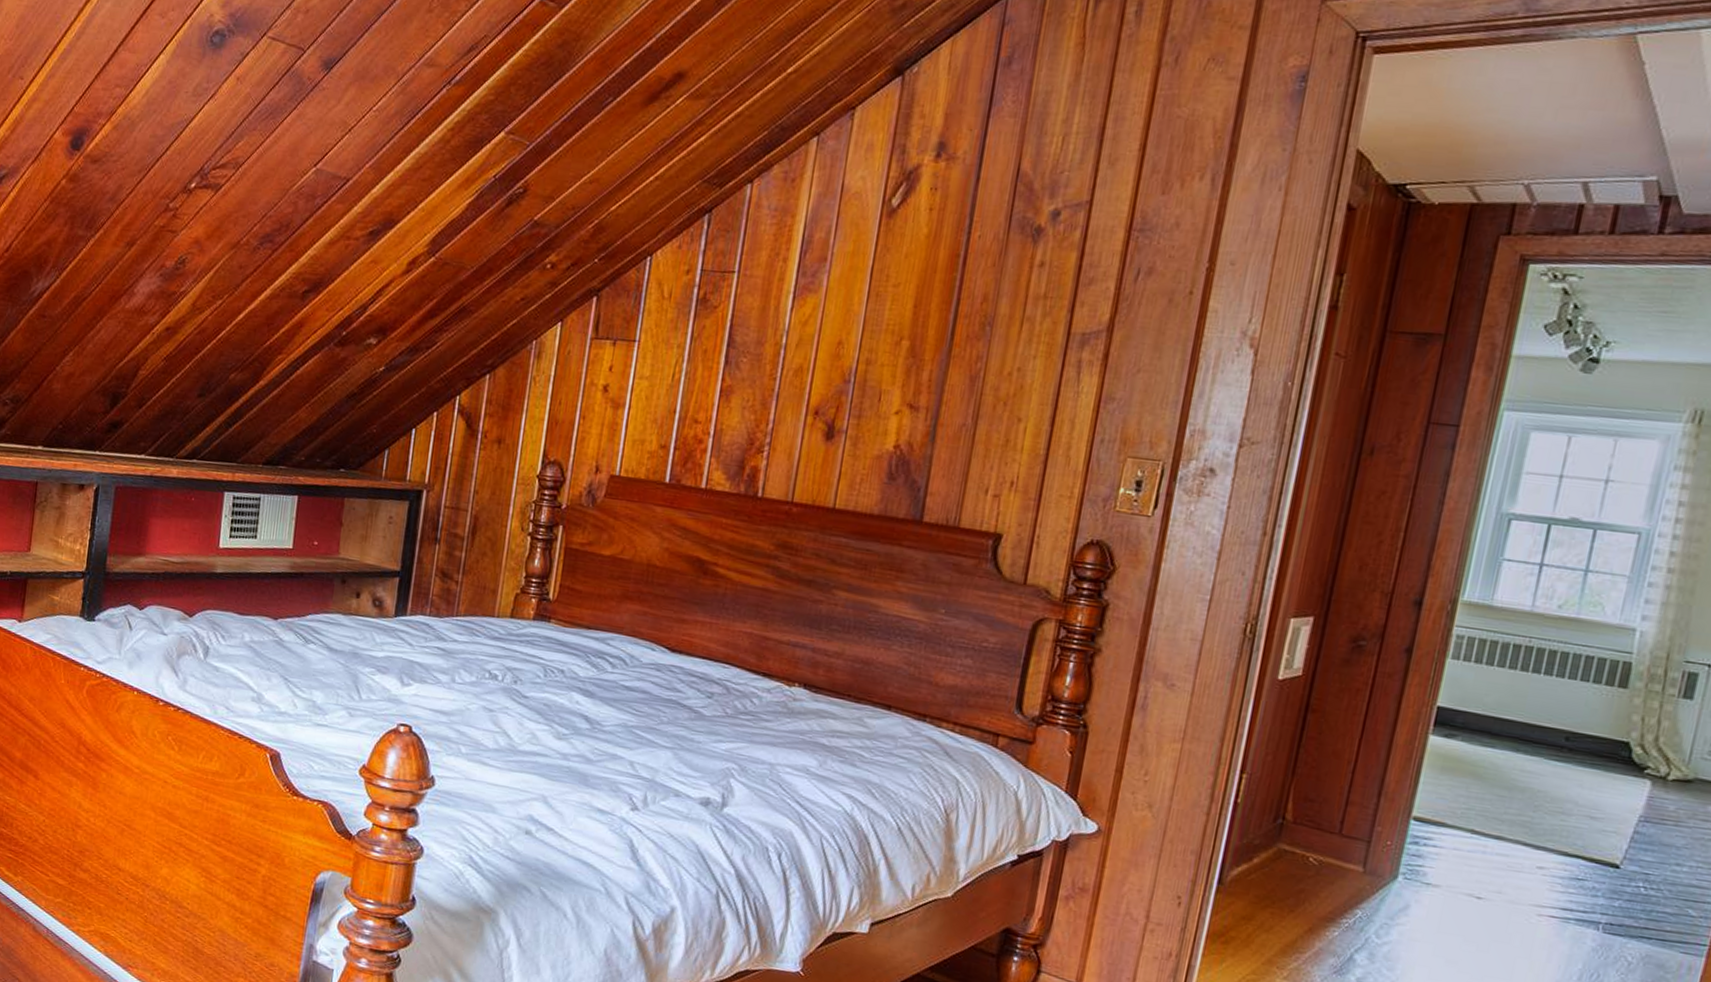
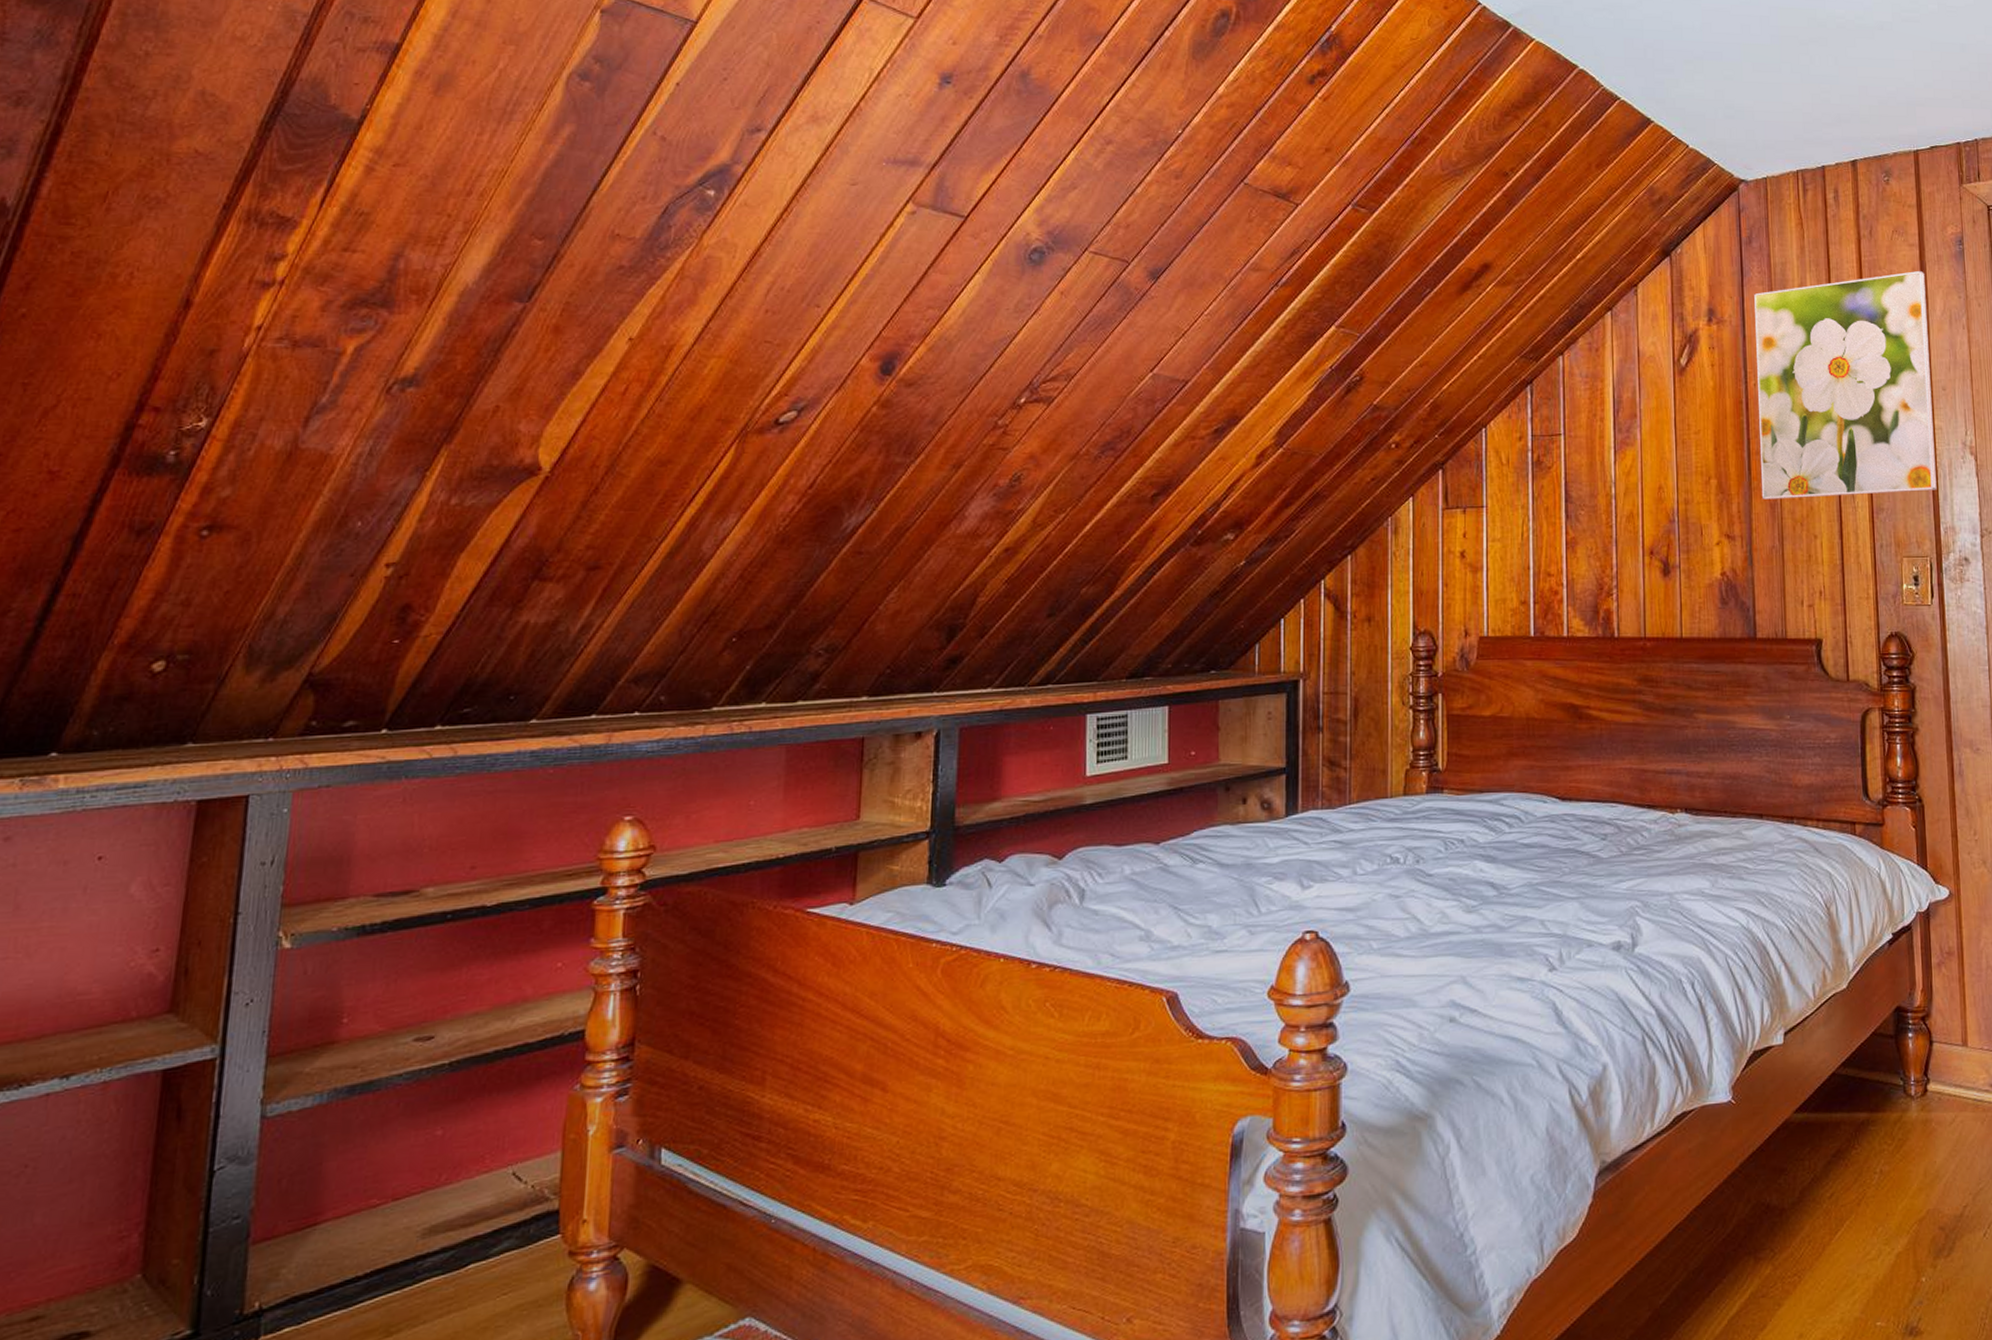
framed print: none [962,112,1241,385] -> present [1754,271,1937,500]

